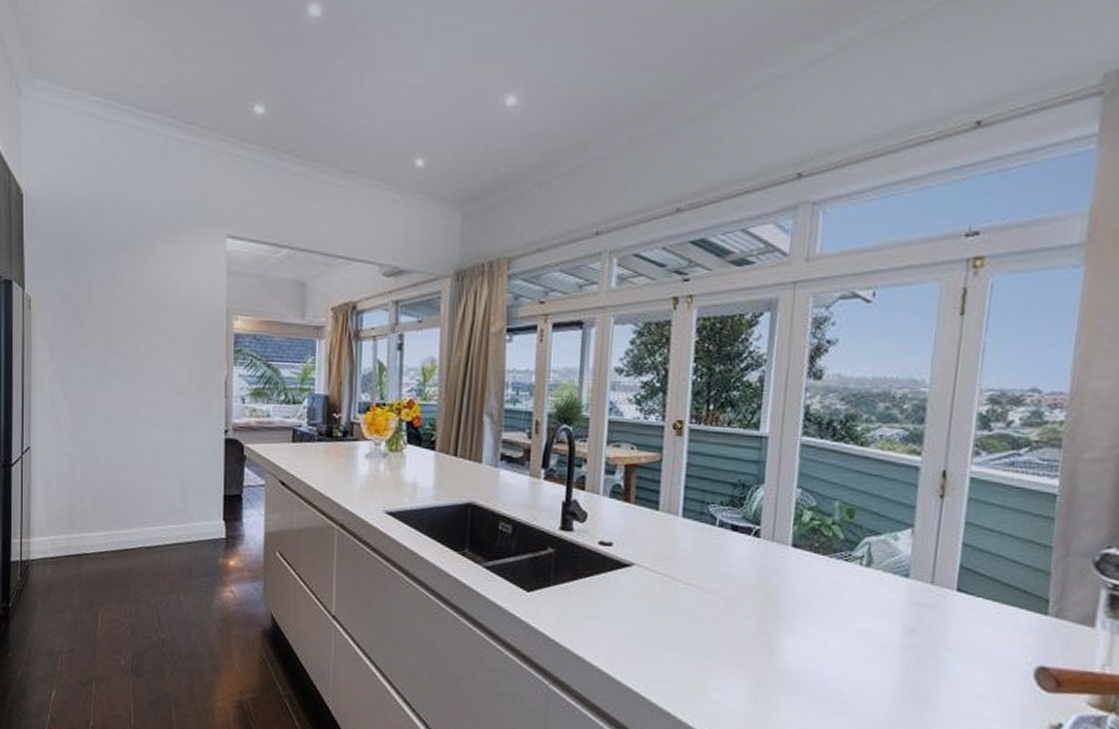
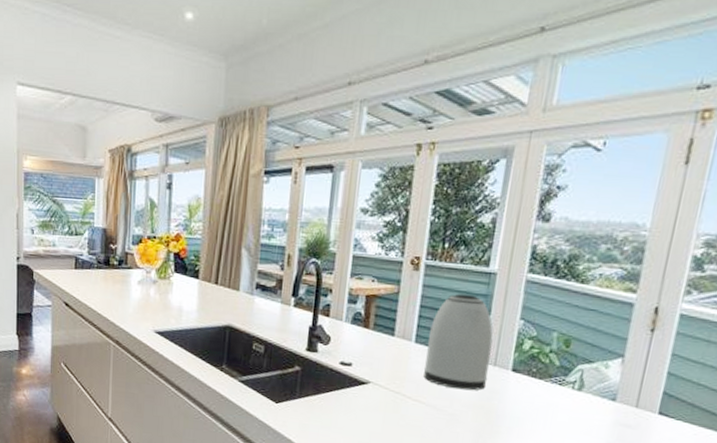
kettle: none [694,460,769,571] -> present [423,293,494,391]

